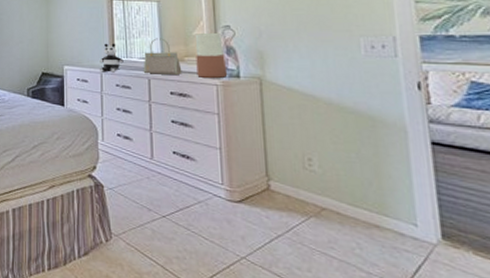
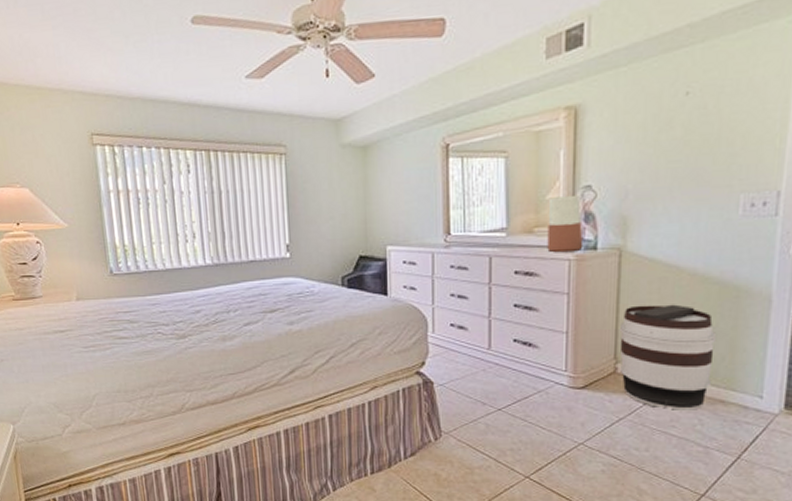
stuffed animal: present [100,43,124,74] -> none [431,214,460,253]
handbag: present [143,38,182,76] -> none [483,205,530,251]
barrel: none [268,128,362,233] -> present [619,304,716,410]

